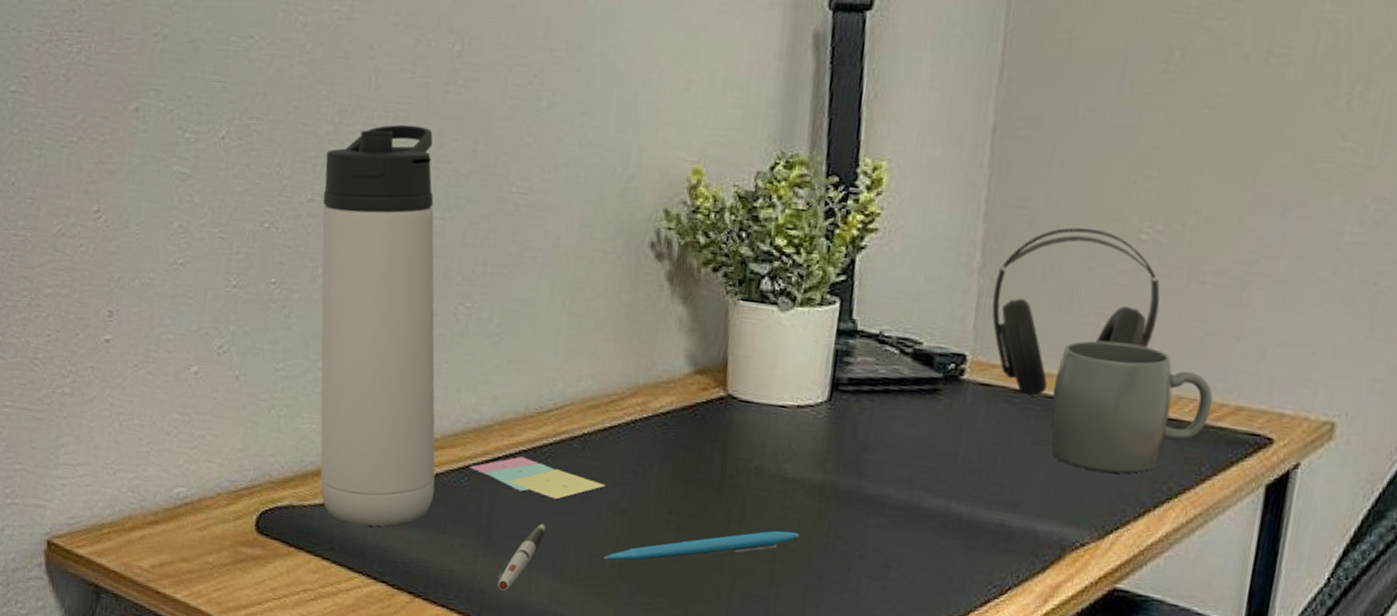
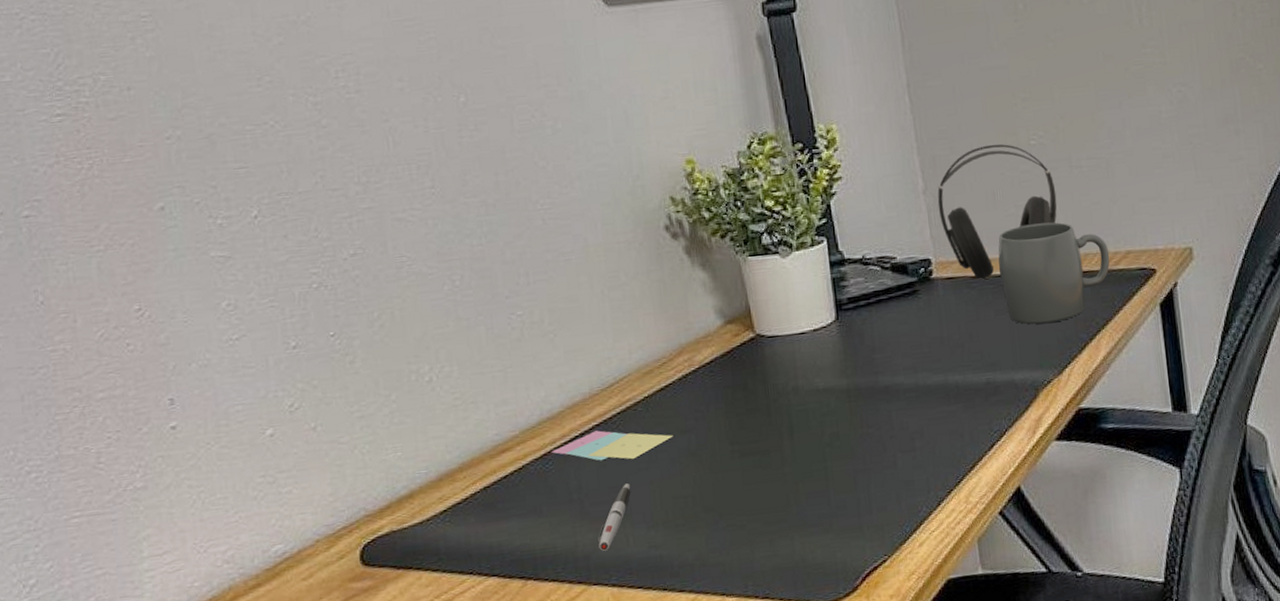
thermos bottle: present [320,124,436,527] -> none [360,170,525,533]
pen: present [603,530,800,562] -> none [685,431,841,499]

